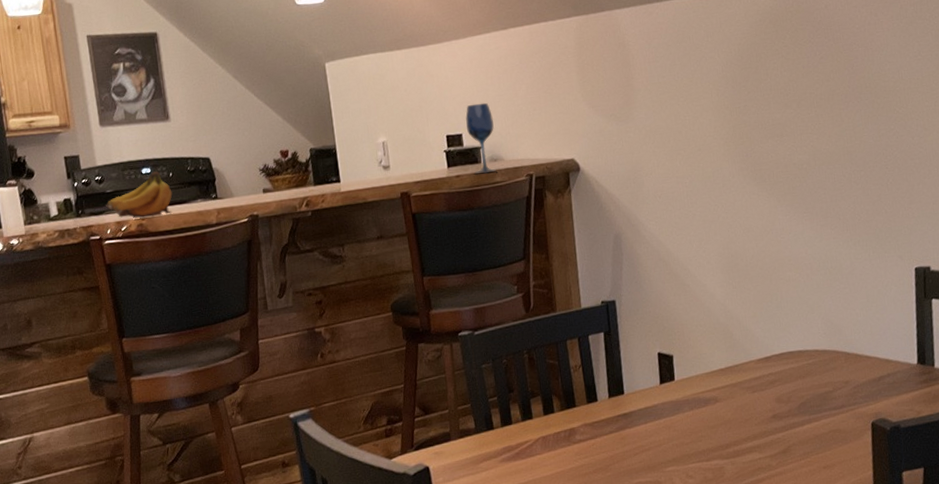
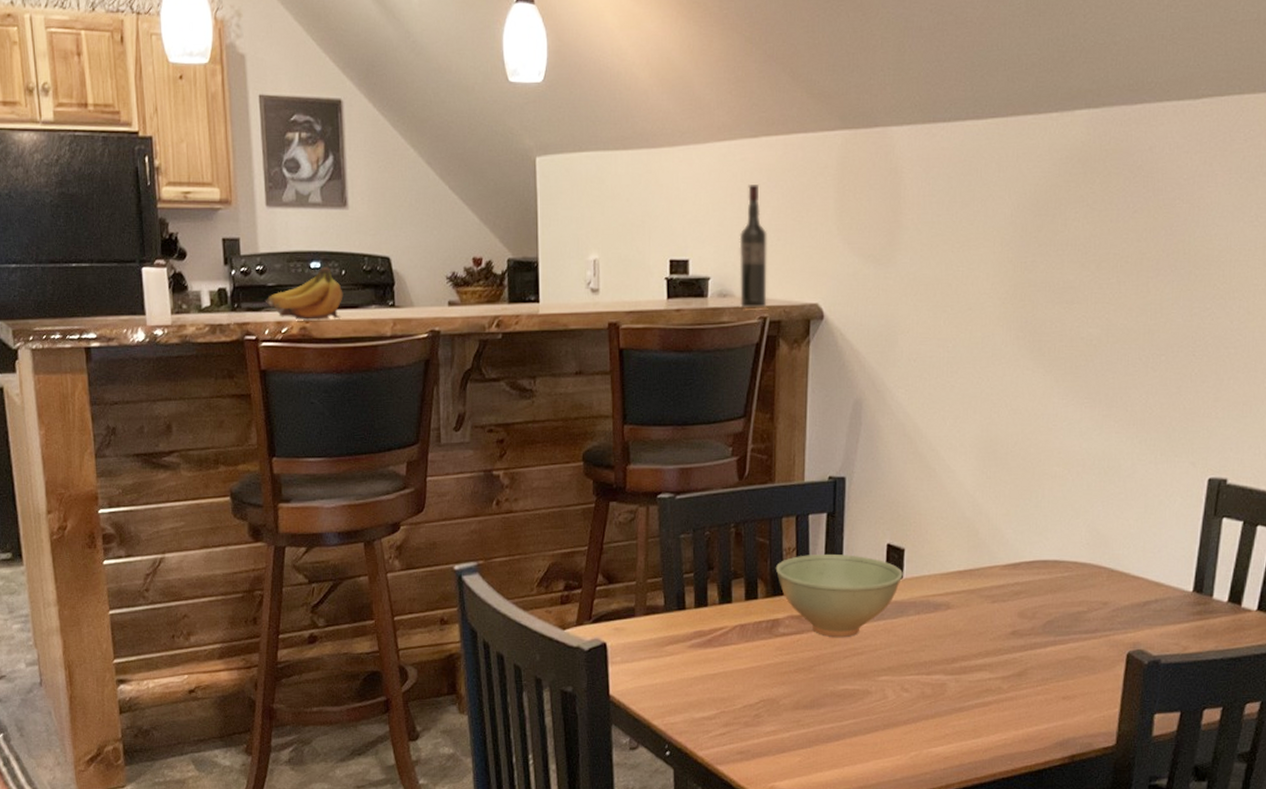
wineglass: present [465,103,497,175] -> none [694,225,727,311]
wine bottle: none [501,67,532,169] -> present [739,185,767,309]
bowl: none [566,365,675,438] -> present [775,553,903,637]

